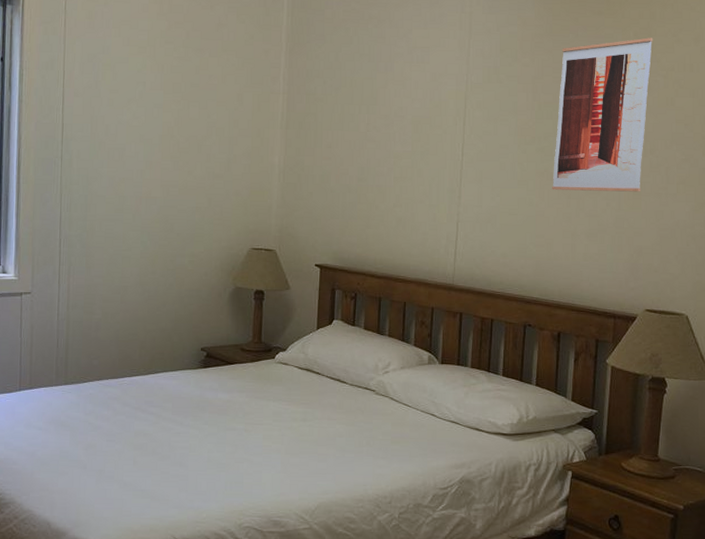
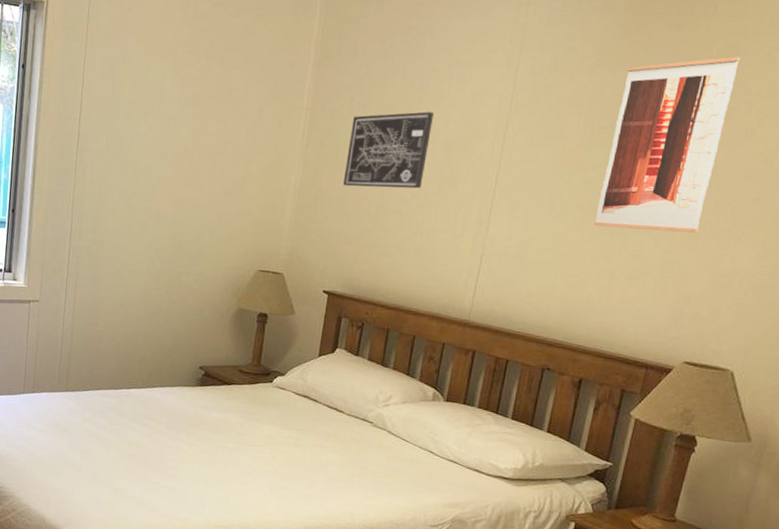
wall art: none [323,92,401,164] -> present [342,111,435,189]

